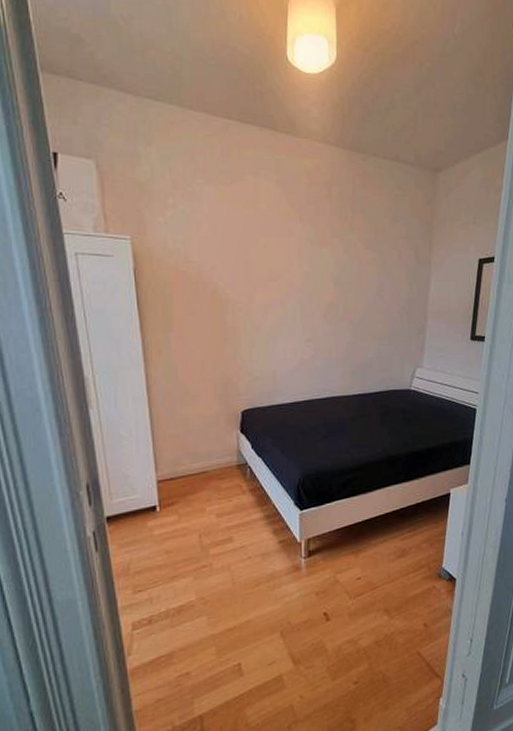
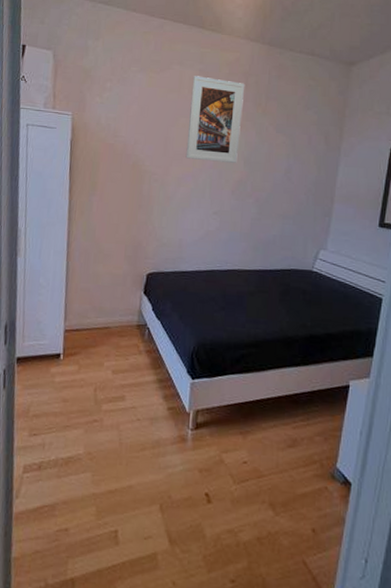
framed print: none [269,187,328,284] -> present [185,76,245,163]

